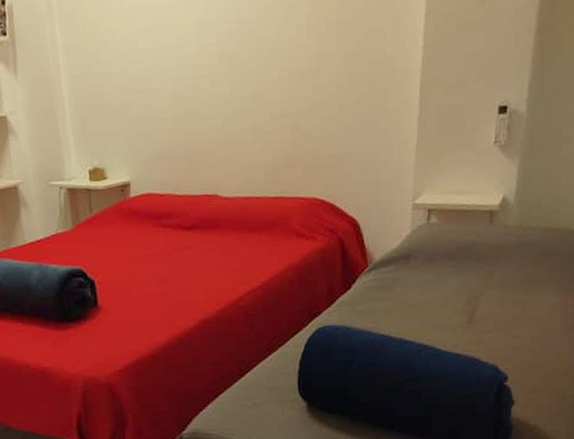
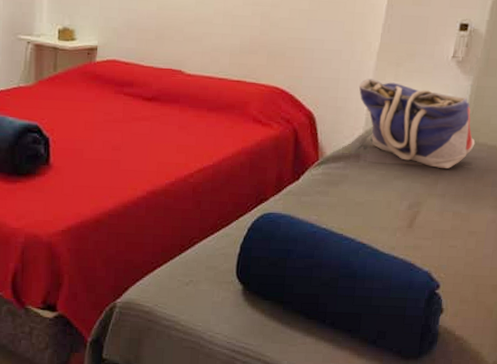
tote bag: none [400,176,528,259] -> present [358,78,476,169]

